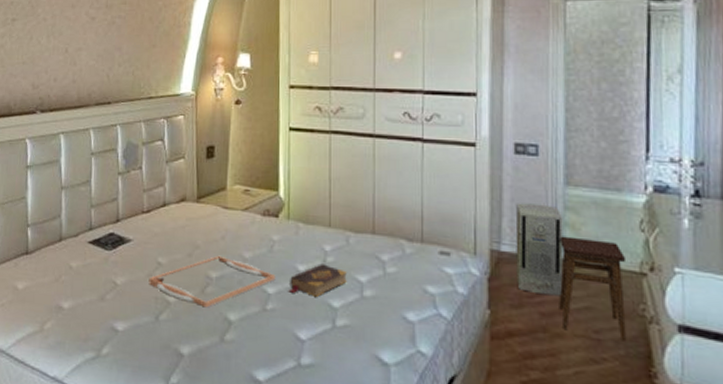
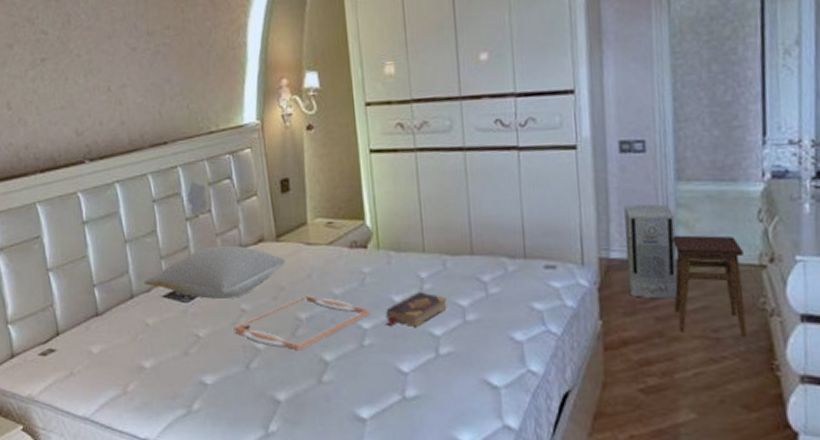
pillow: none [73,200,204,252] -> present [144,245,286,300]

